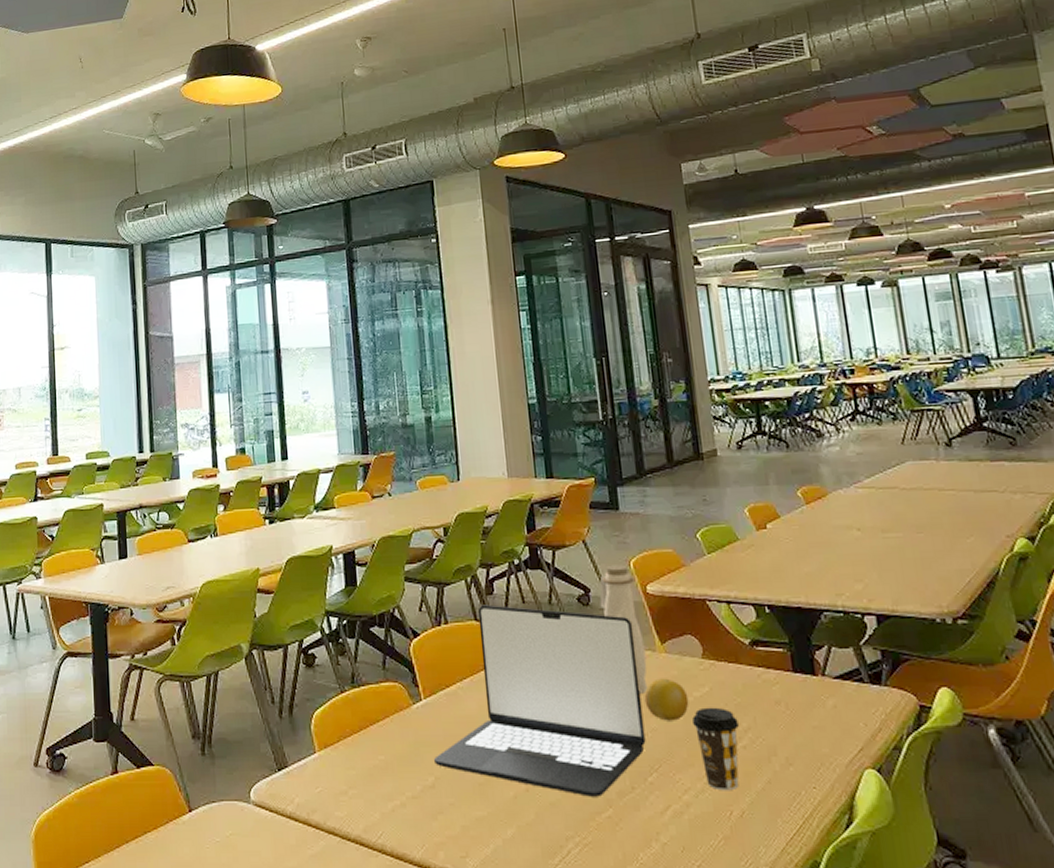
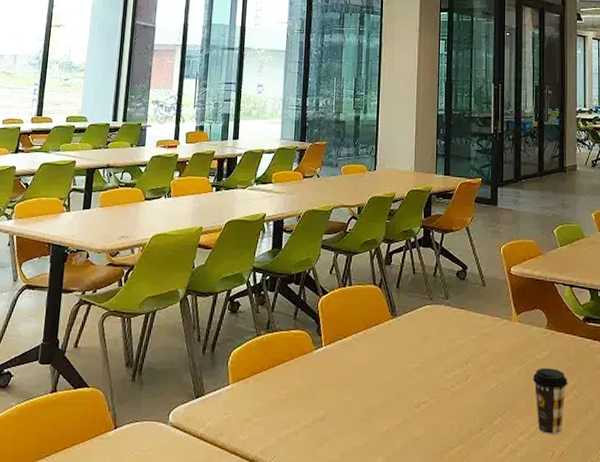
laptop: present [434,604,646,797] -> none [326,272,497,435]
water bottle: present [599,564,648,693] -> none [473,249,504,353]
fruit: present [644,678,689,721] -> none [498,342,532,377]

